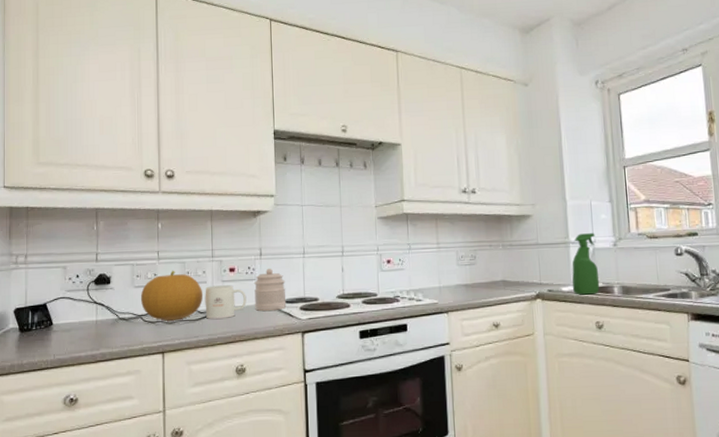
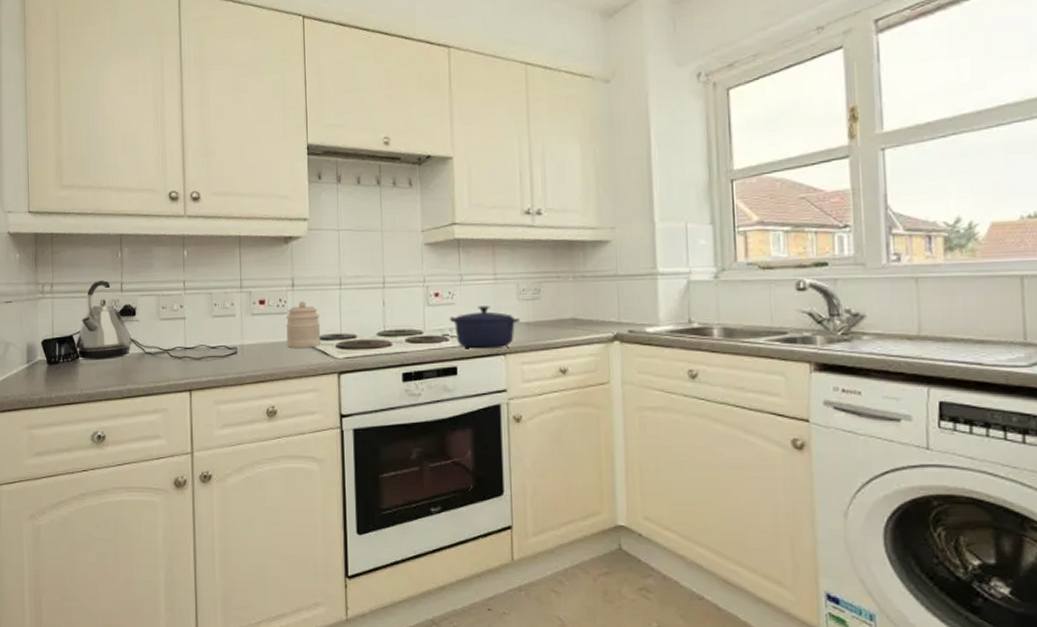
kettle: none [49,251,106,327] -> present [75,280,132,360]
fruit: present [140,270,203,321] -> none [166,301,231,357]
mug: present [205,285,247,320] -> none [233,319,278,357]
cooking pot: none [399,270,460,309] -> present [449,306,521,350]
spray bottle: present [572,233,600,295] -> none [659,262,695,337]

